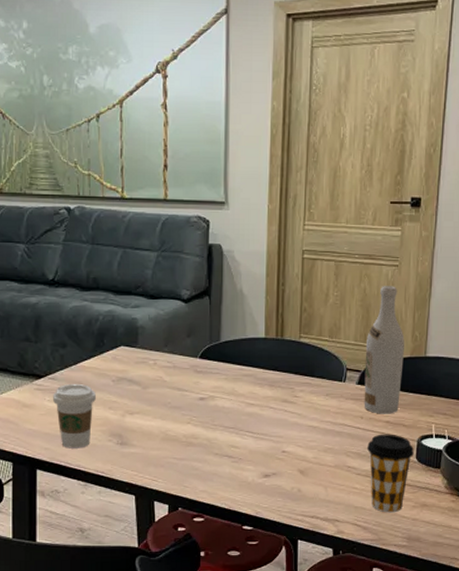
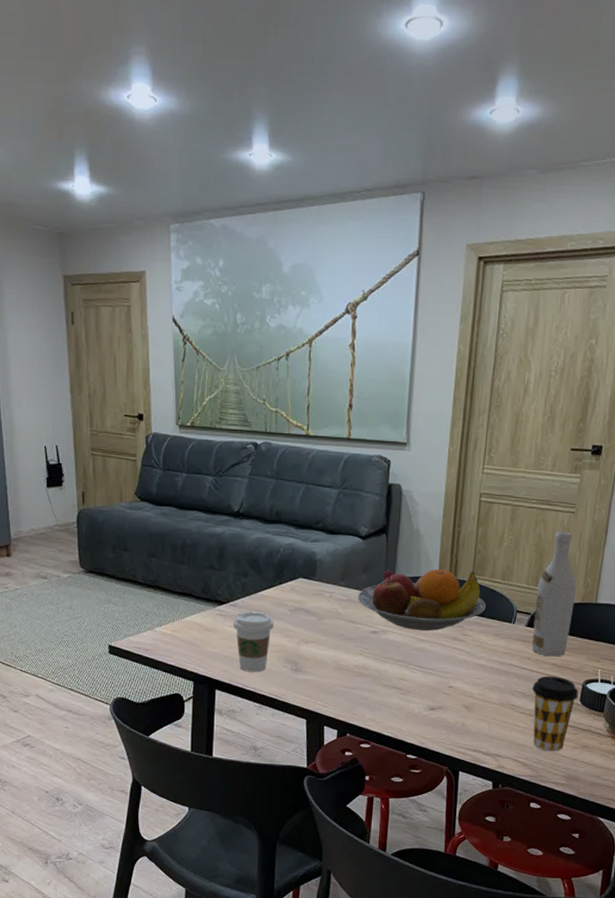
fruit bowl: none [182,330,316,394] -> present [357,569,486,631]

